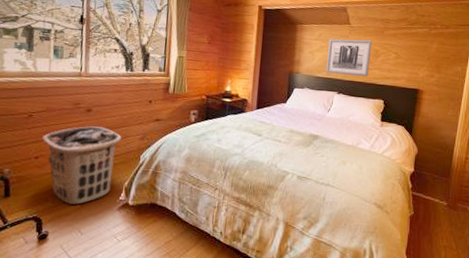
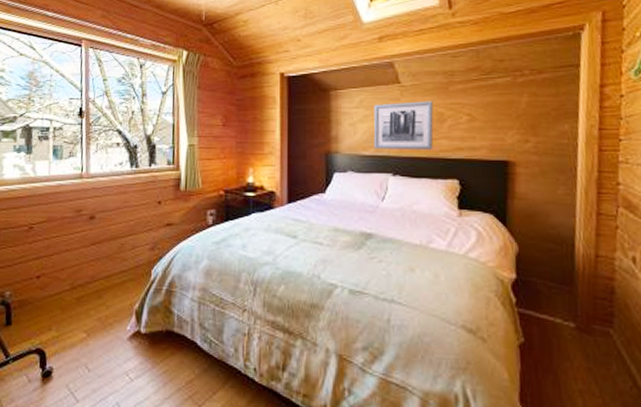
clothes hamper: present [42,126,122,205] -> none [43,237,129,333]

